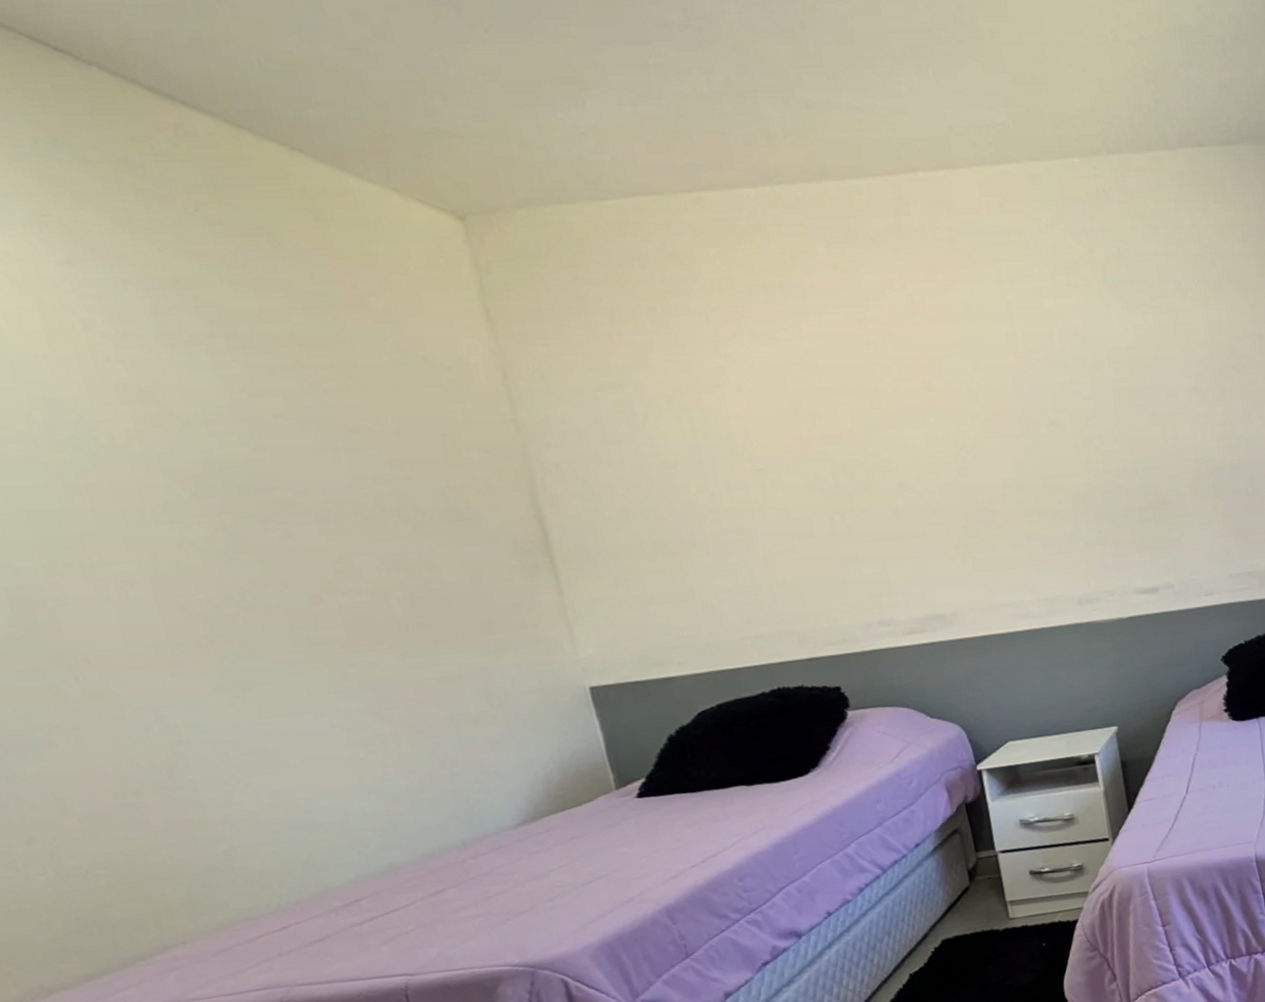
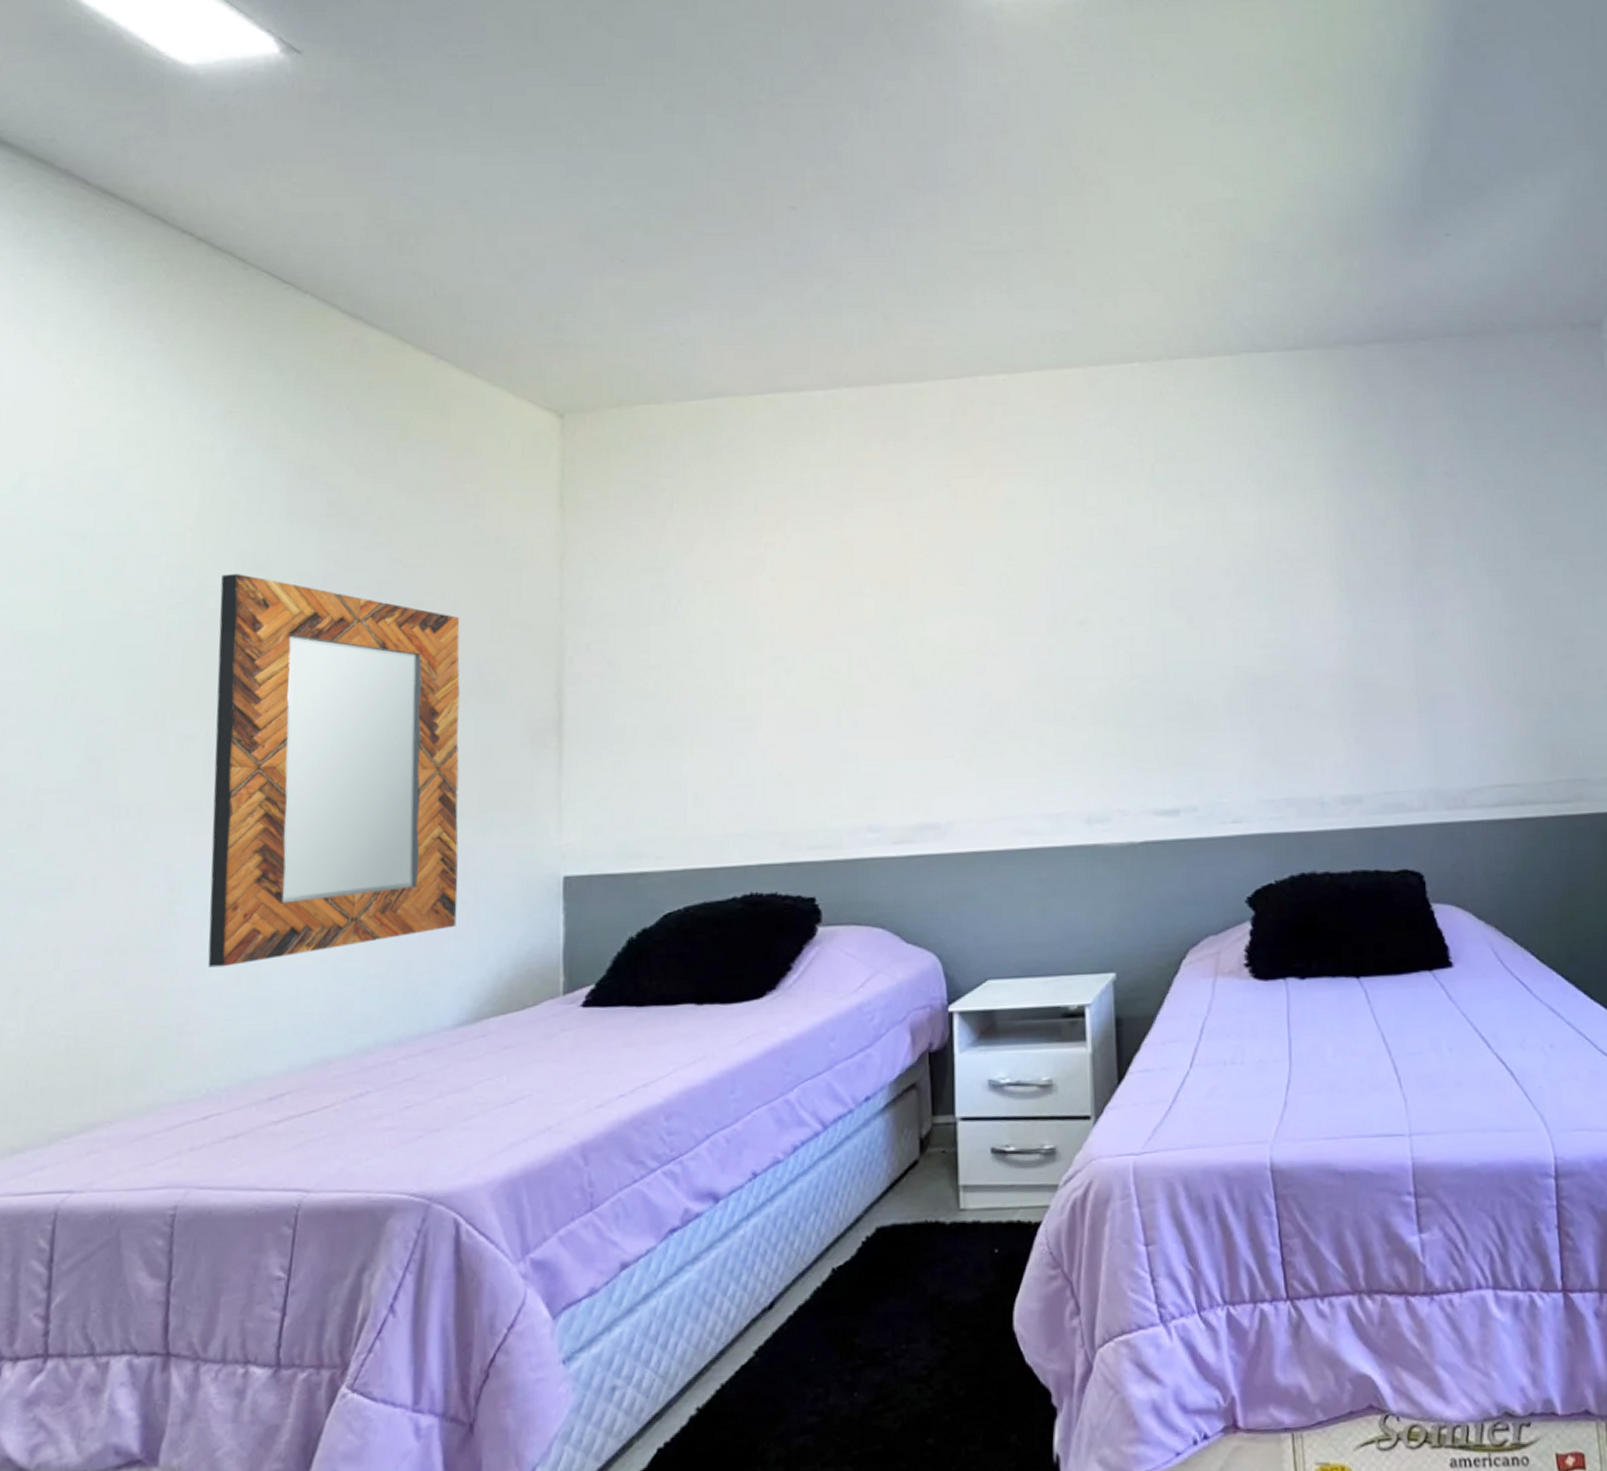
home mirror: none [104,405,491,799] -> present [207,574,460,968]

